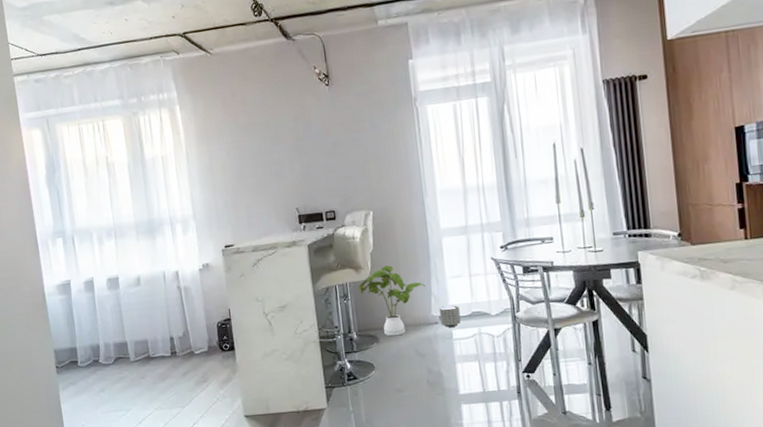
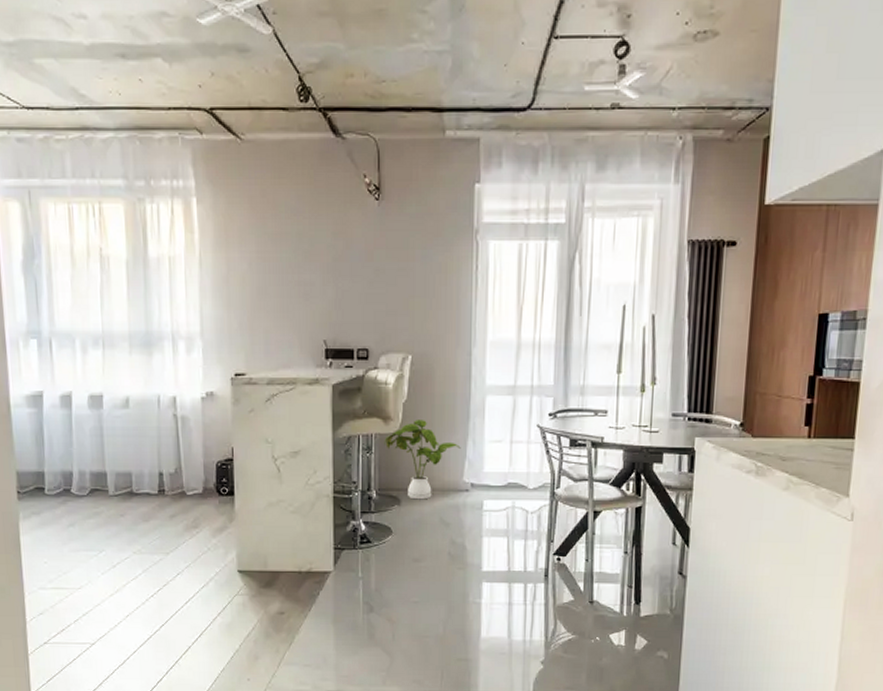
planter: present [439,305,461,328] -> none [472,473,495,498]

